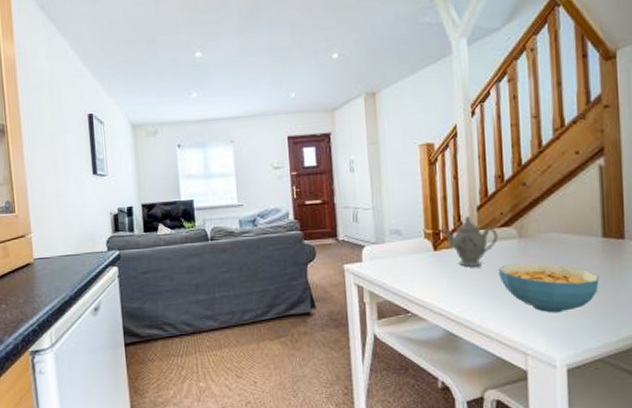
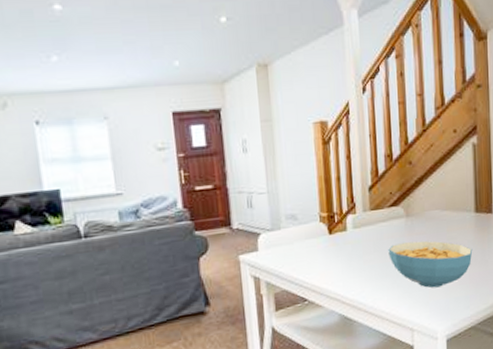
teapot: present [442,216,498,267] -> none [336,197,388,249]

